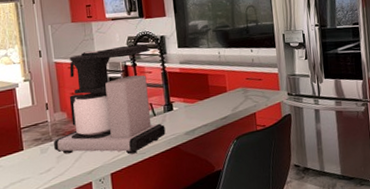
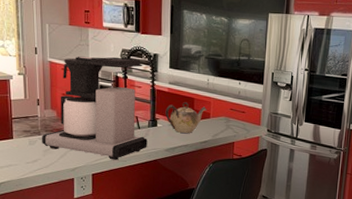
teapot: none [179,79,222,113] -> present [165,102,207,133]

